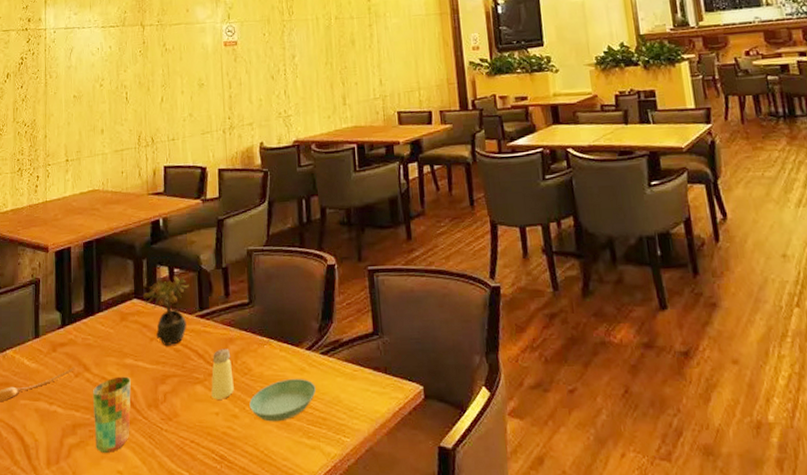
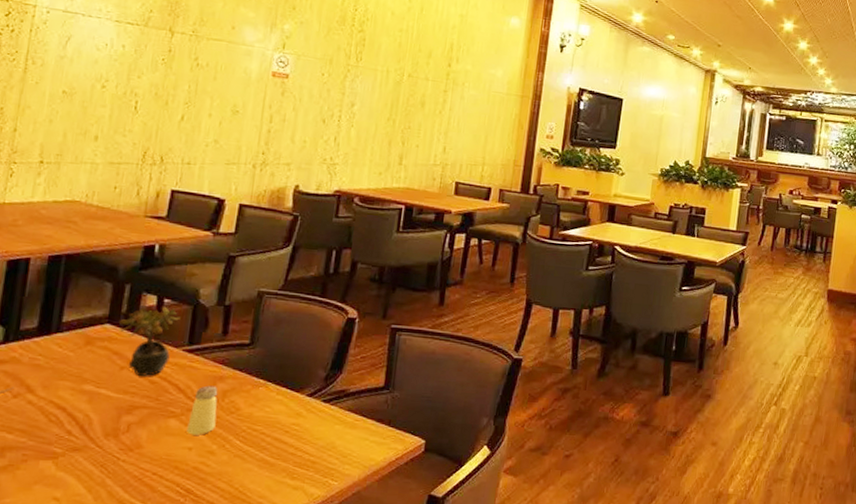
cup: present [92,376,131,453] -> none [29,402,88,479]
saucer: present [249,378,317,422] -> none [230,421,311,462]

